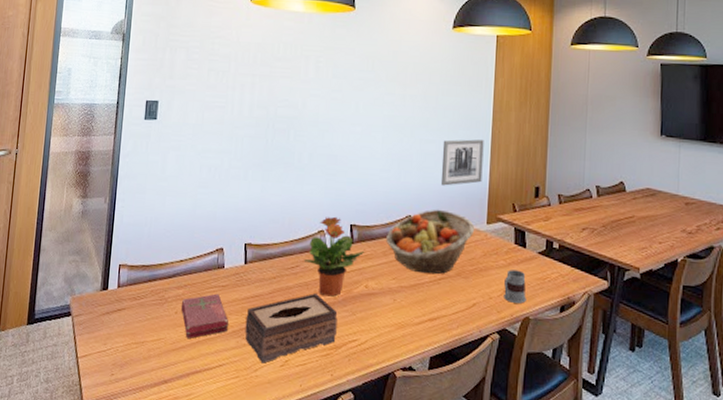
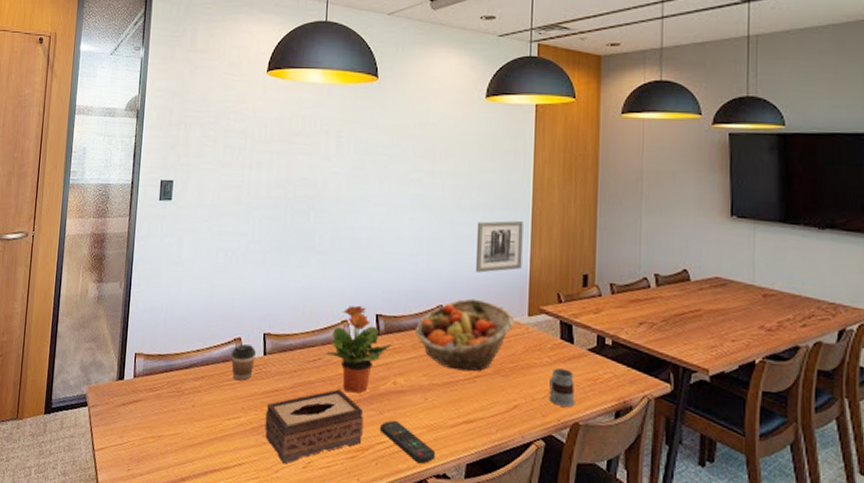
book: present [181,293,229,339] -> none [198,386,248,435]
coffee cup: none [213,254,238,288] -> present [231,344,257,381]
remote control: none [352,320,403,359] -> present [379,420,436,464]

